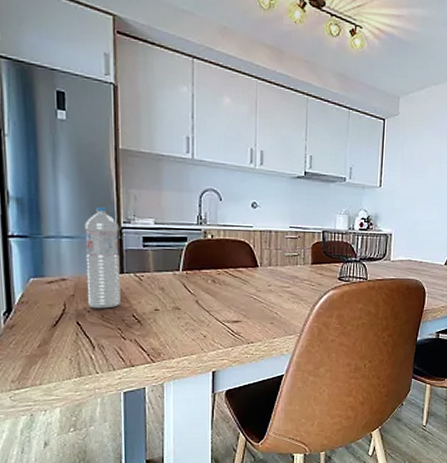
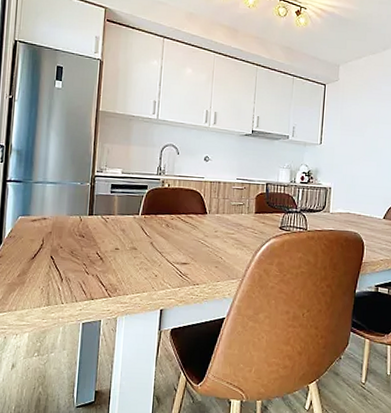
water bottle: present [84,206,120,309] -> none [61,157,93,246]

